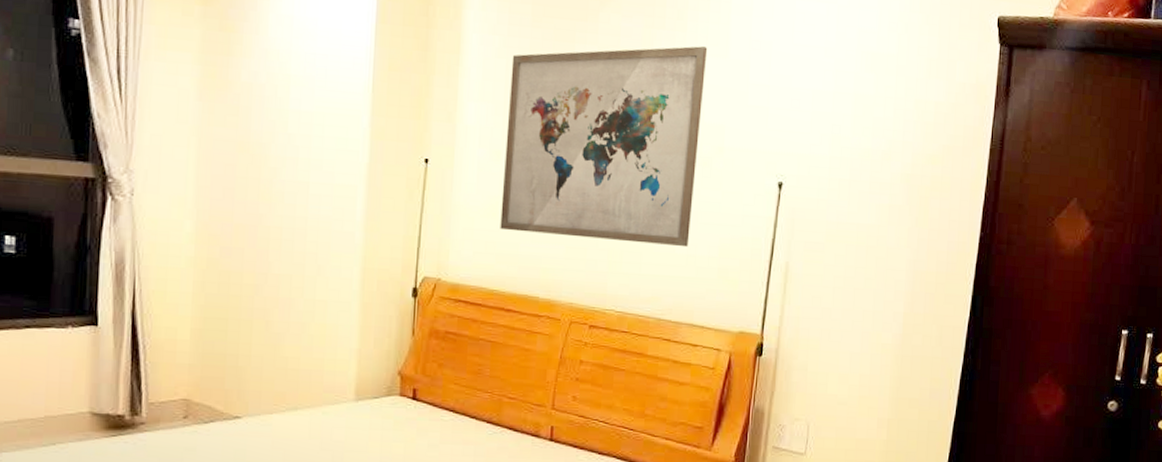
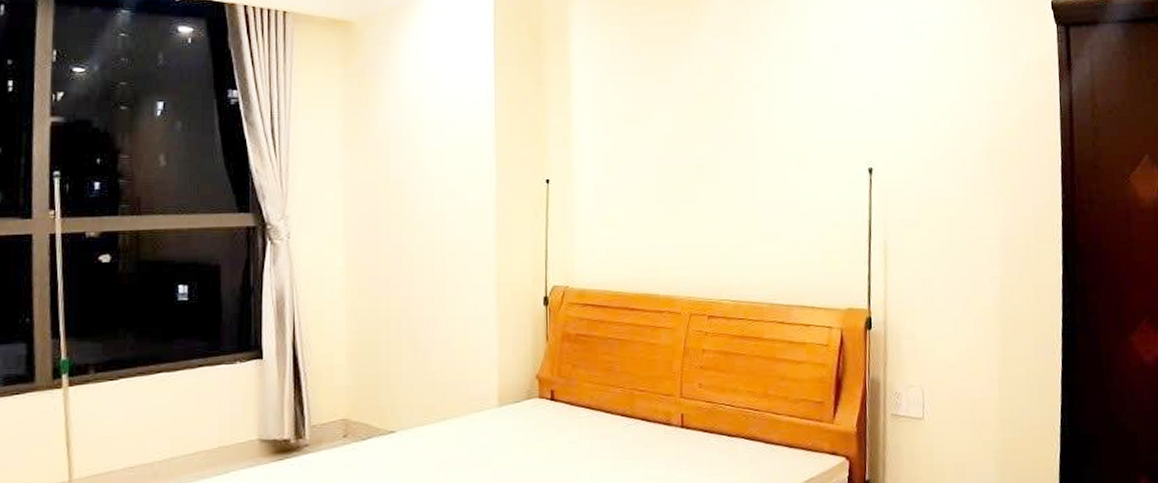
wall art: present [500,46,708,248] -> none [616,55,792,237]

